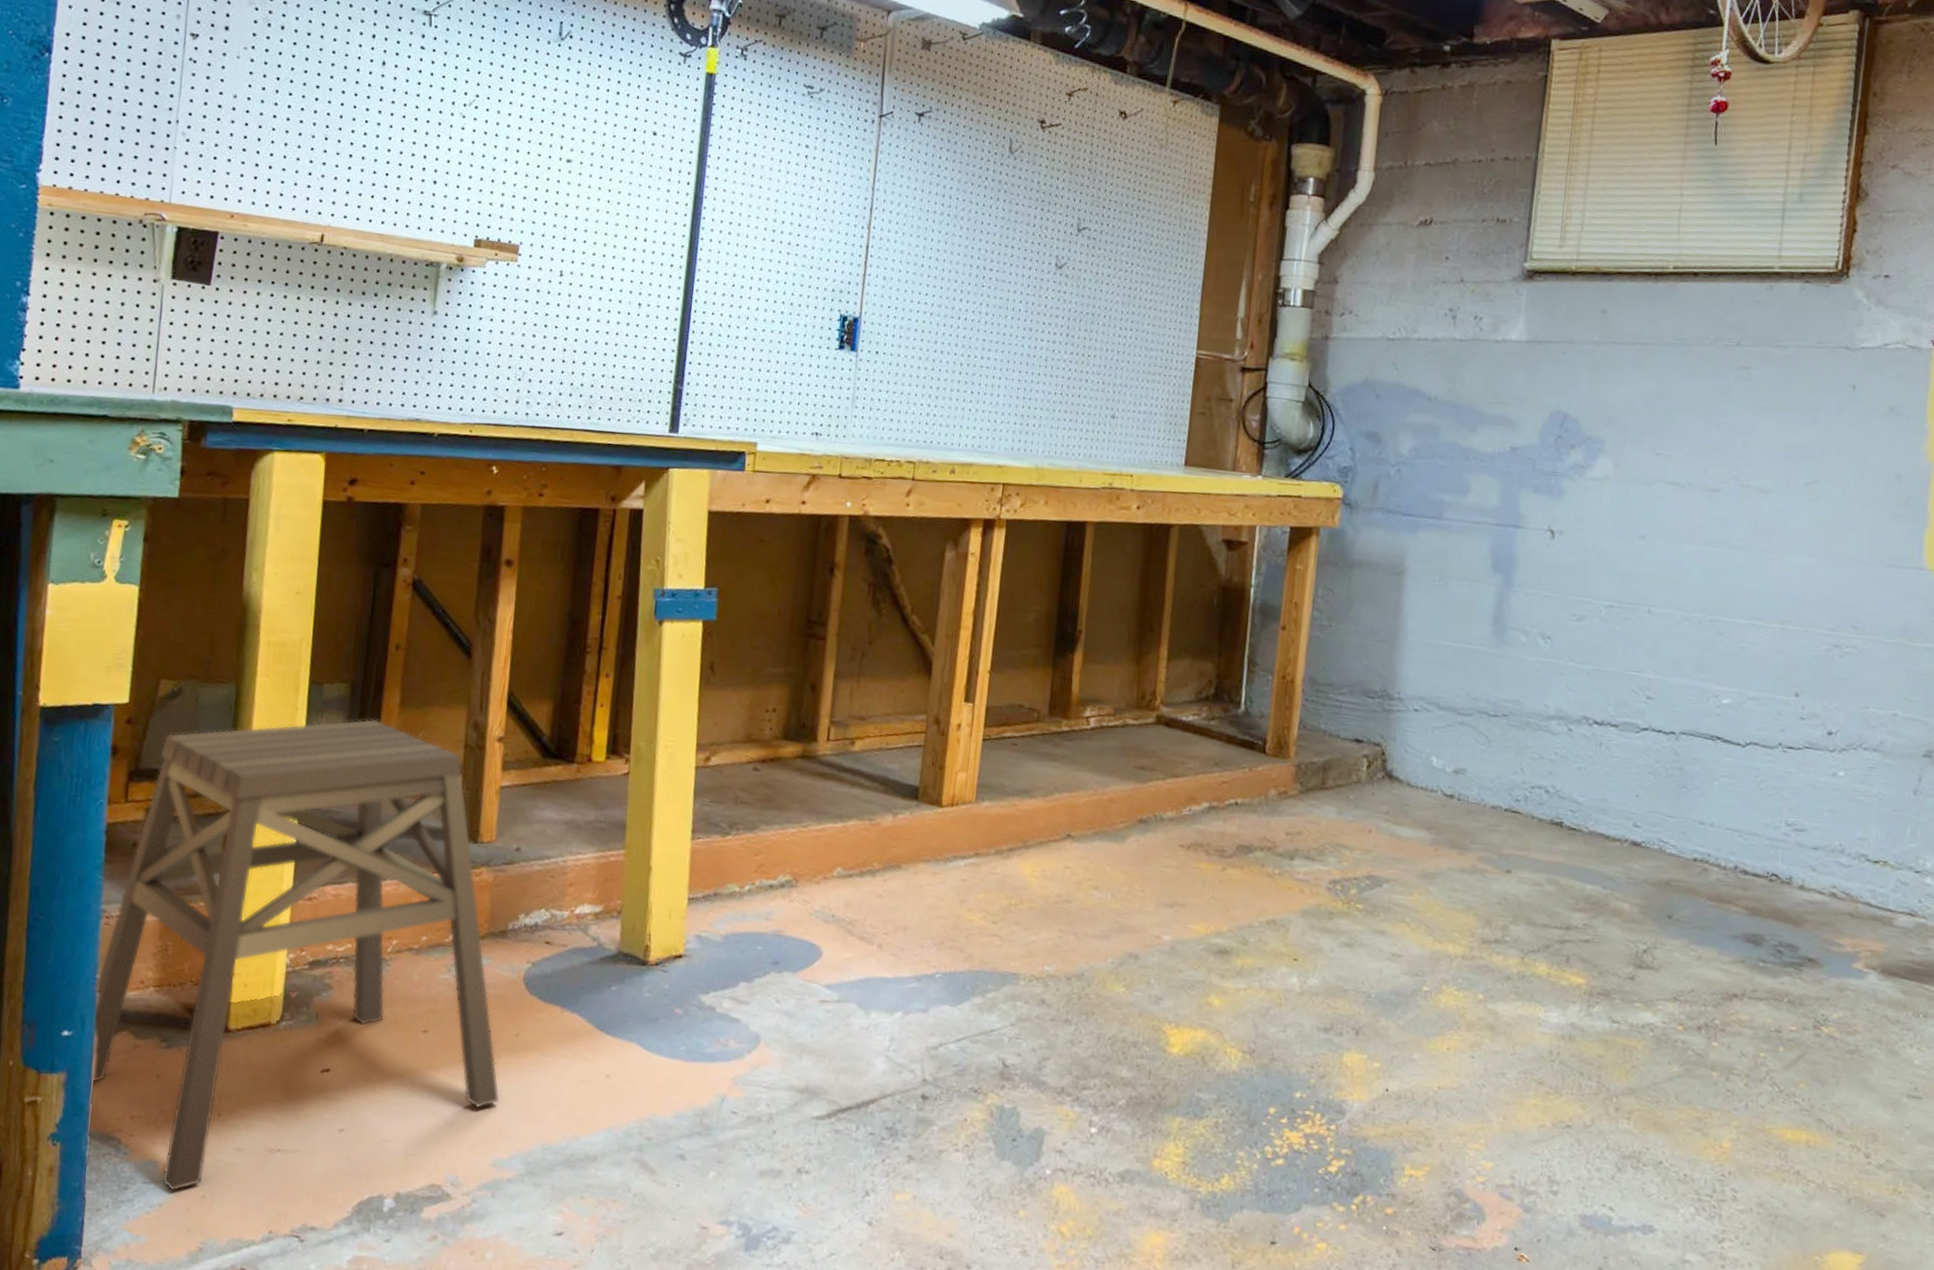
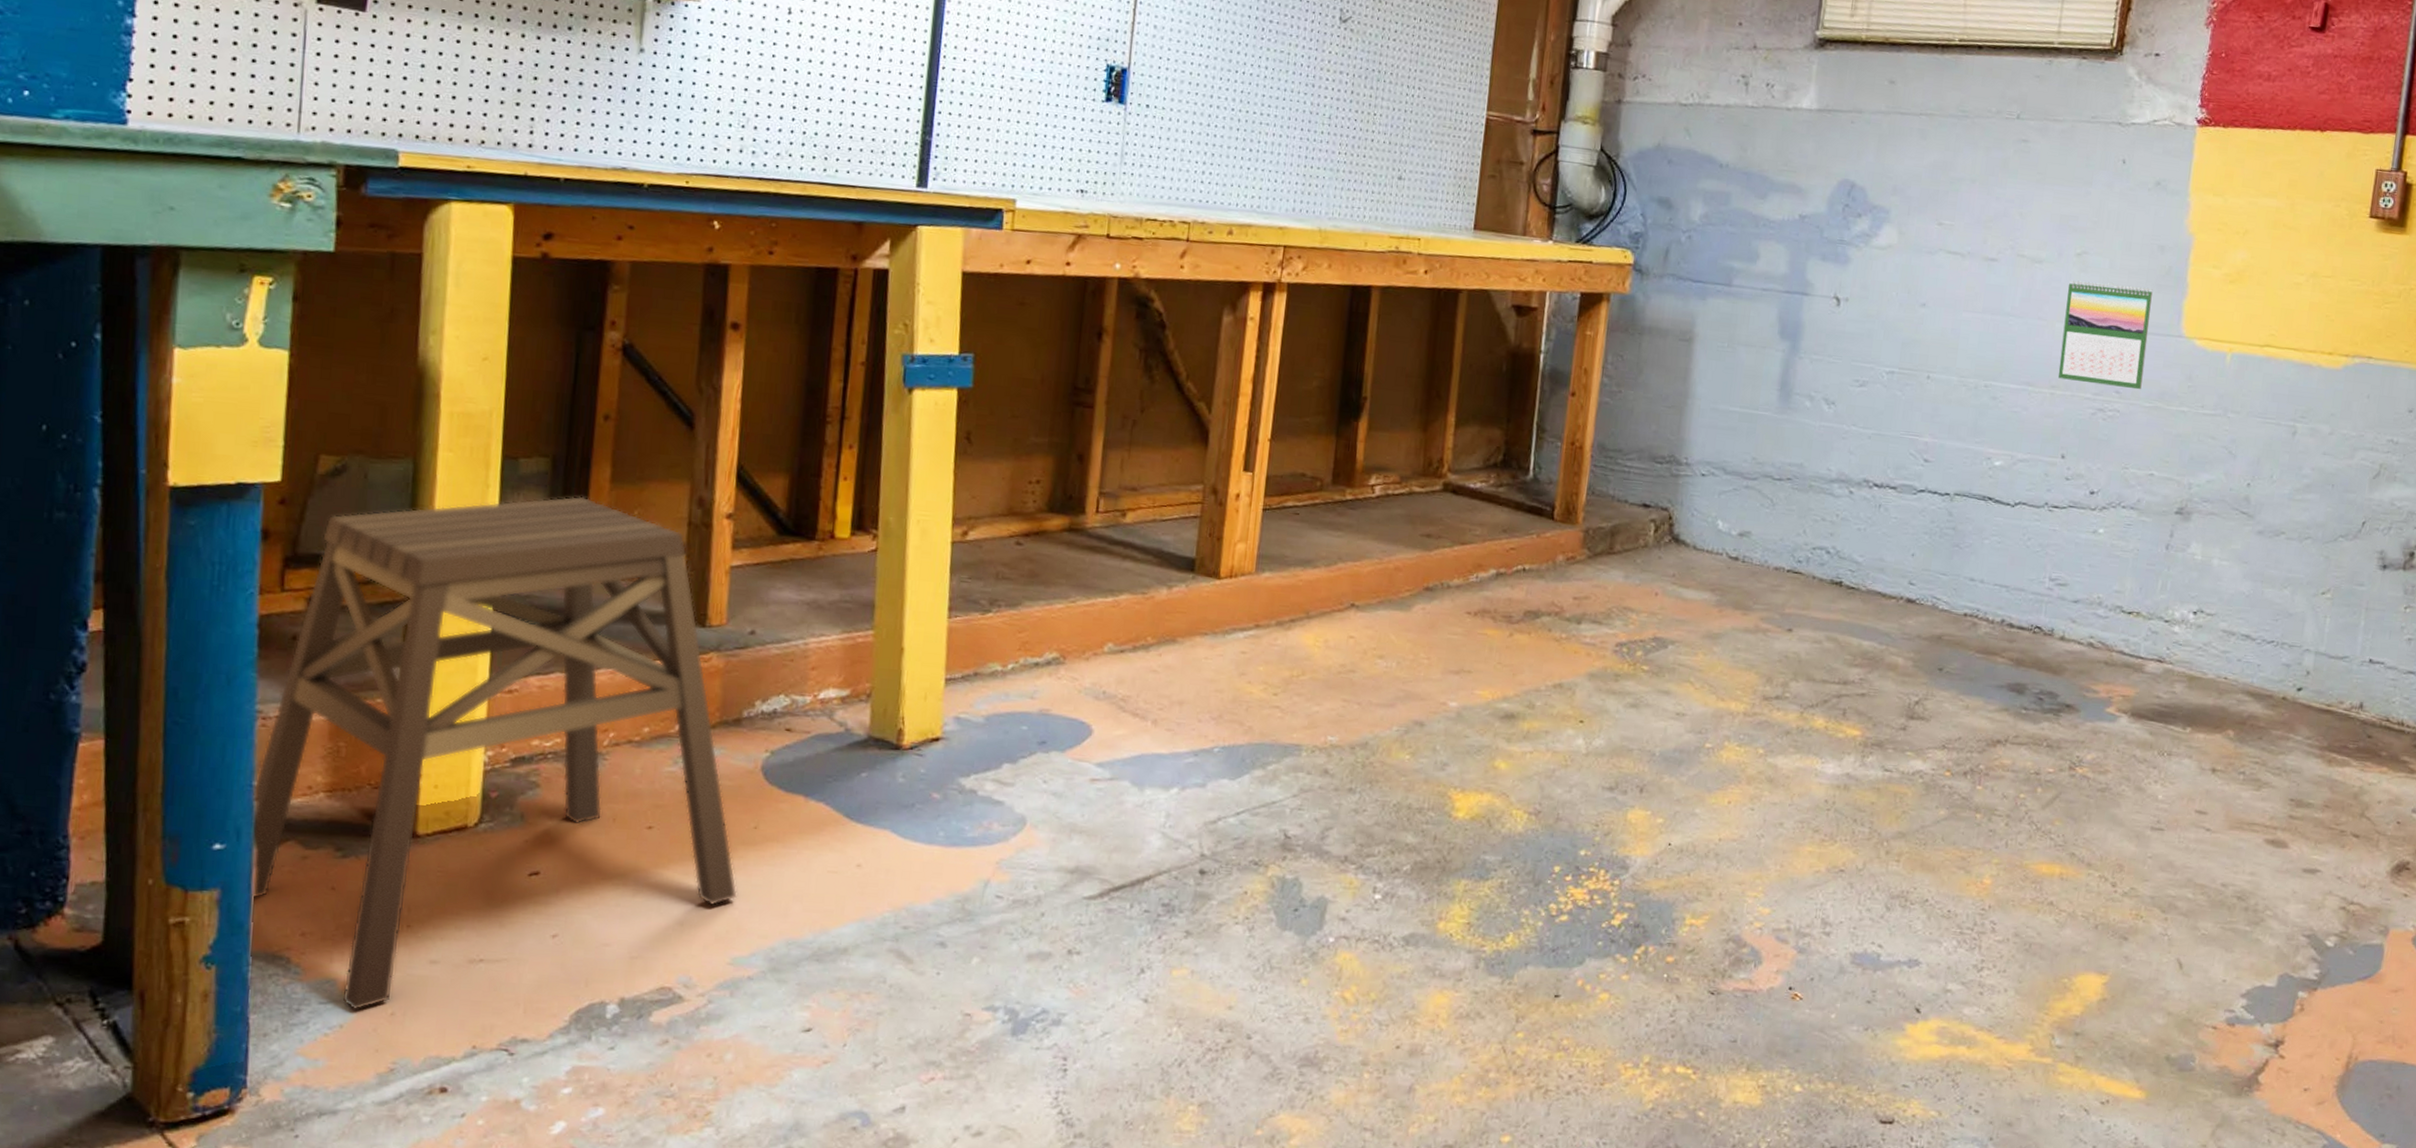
calendar: none [1788,510,1890,625] -> present [2058,280,2153,390]

